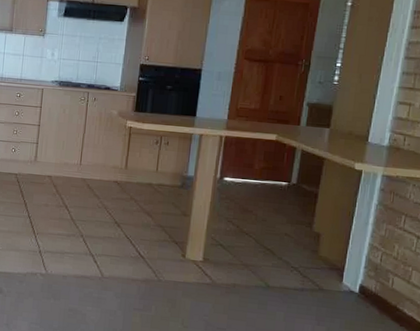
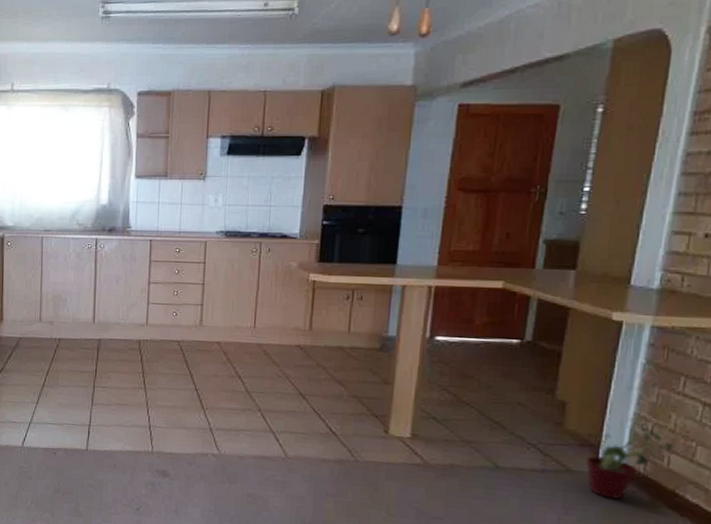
potted plant: none [333,248,399,314] -> present [585,418,678,500]

